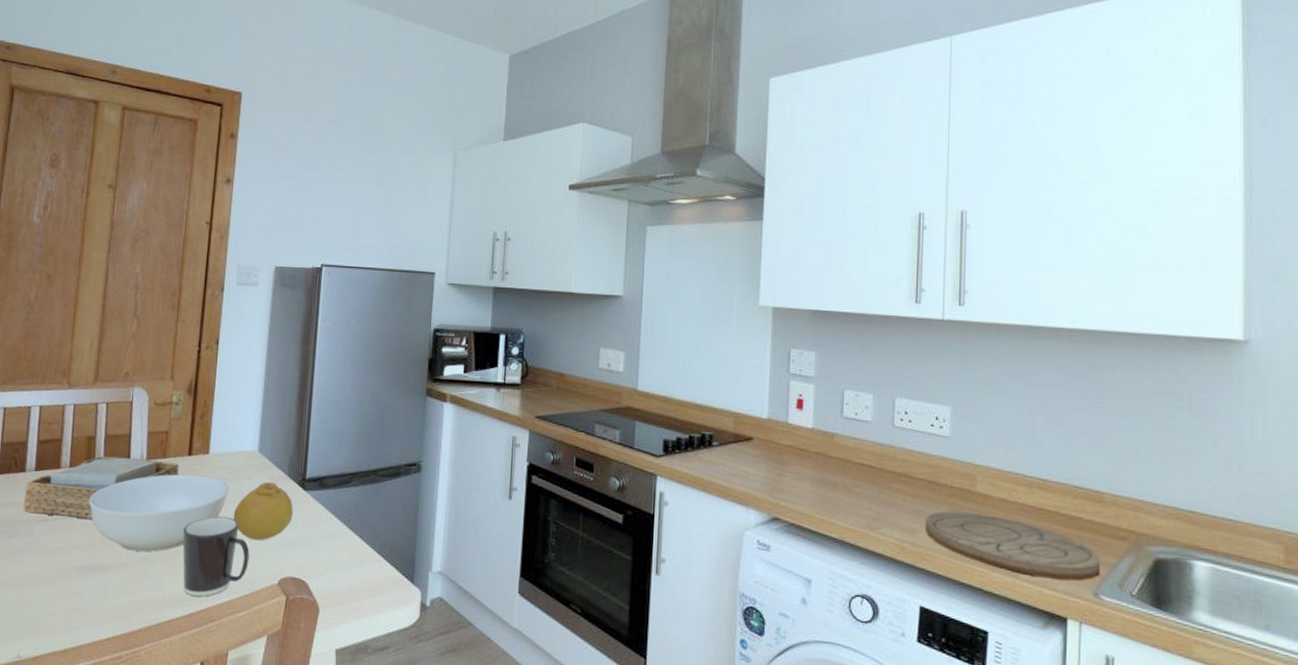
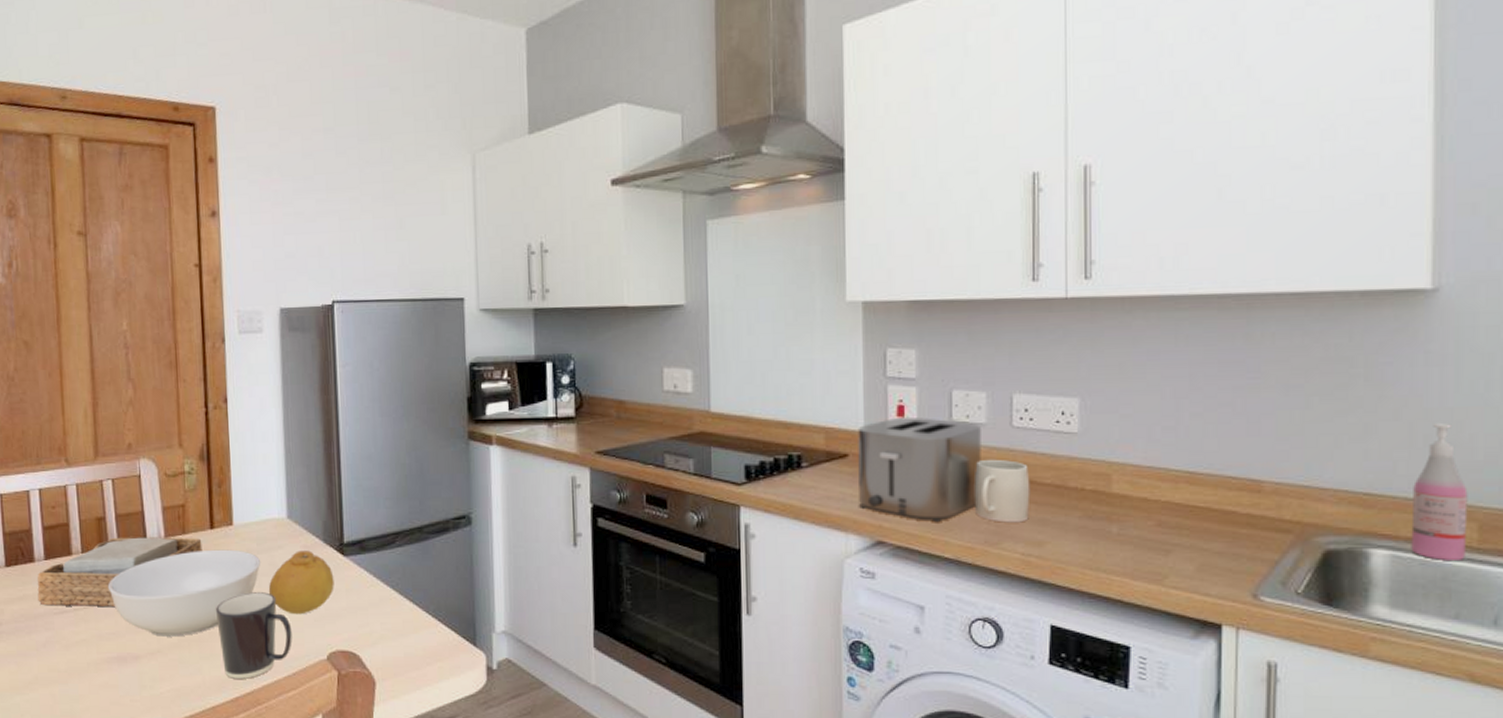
toaster: none [759,410,867,506] -> present [857,418,981,523]
mug: none [858,452,907,512] -> present [973,459,1031,523]
cutting board: present [925,511,1101,581] -> none [1053,517,1261,583]
soap dispenser: none [1228,454,1275,578] -> present [1411,422,1468,562]

